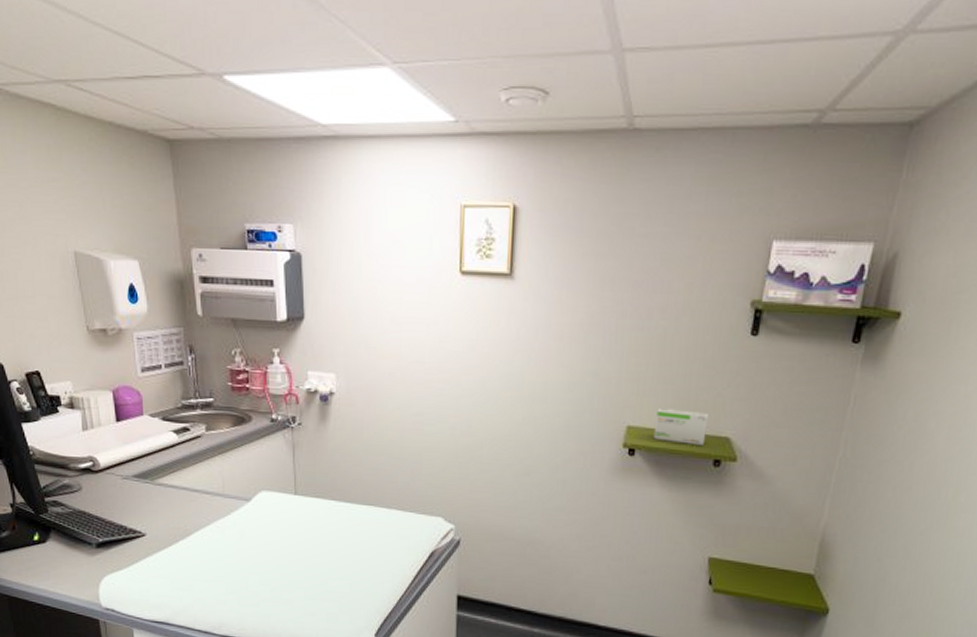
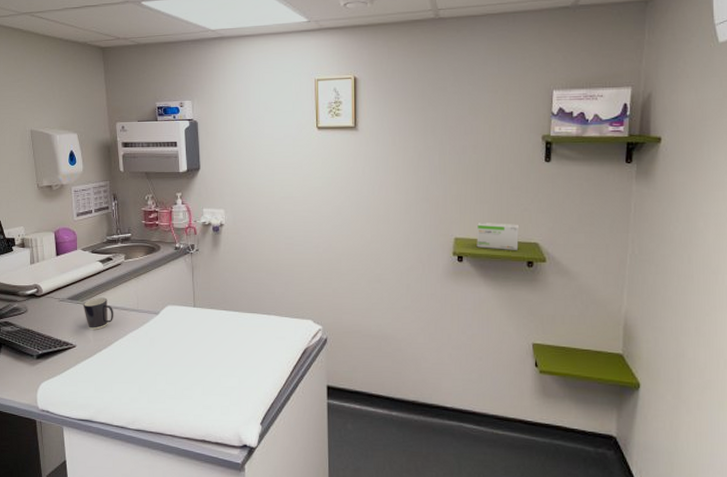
mug: none [153,476,194,516] -> present [83,297,114,330]

